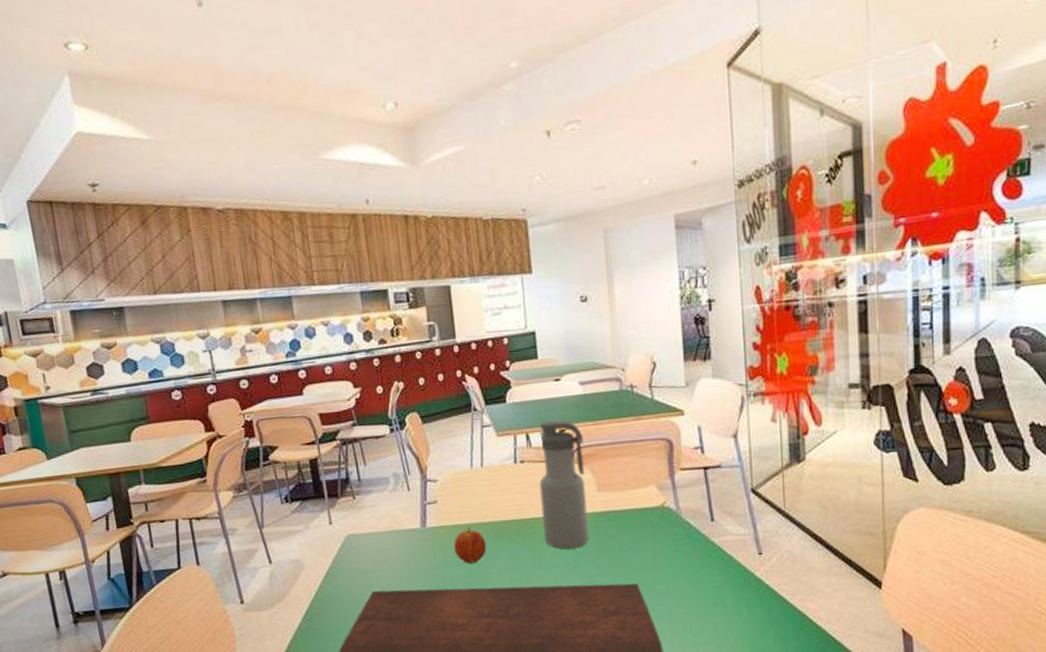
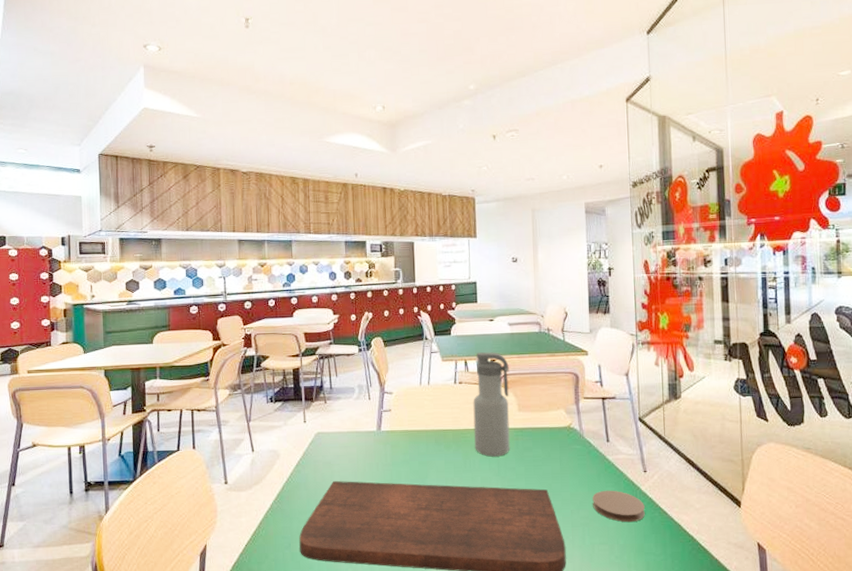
fruit: present [454,527,487,564] -> none [402,433,429,464]
coaster: none [695,578,761,616] -> present [592,490,645,523]

